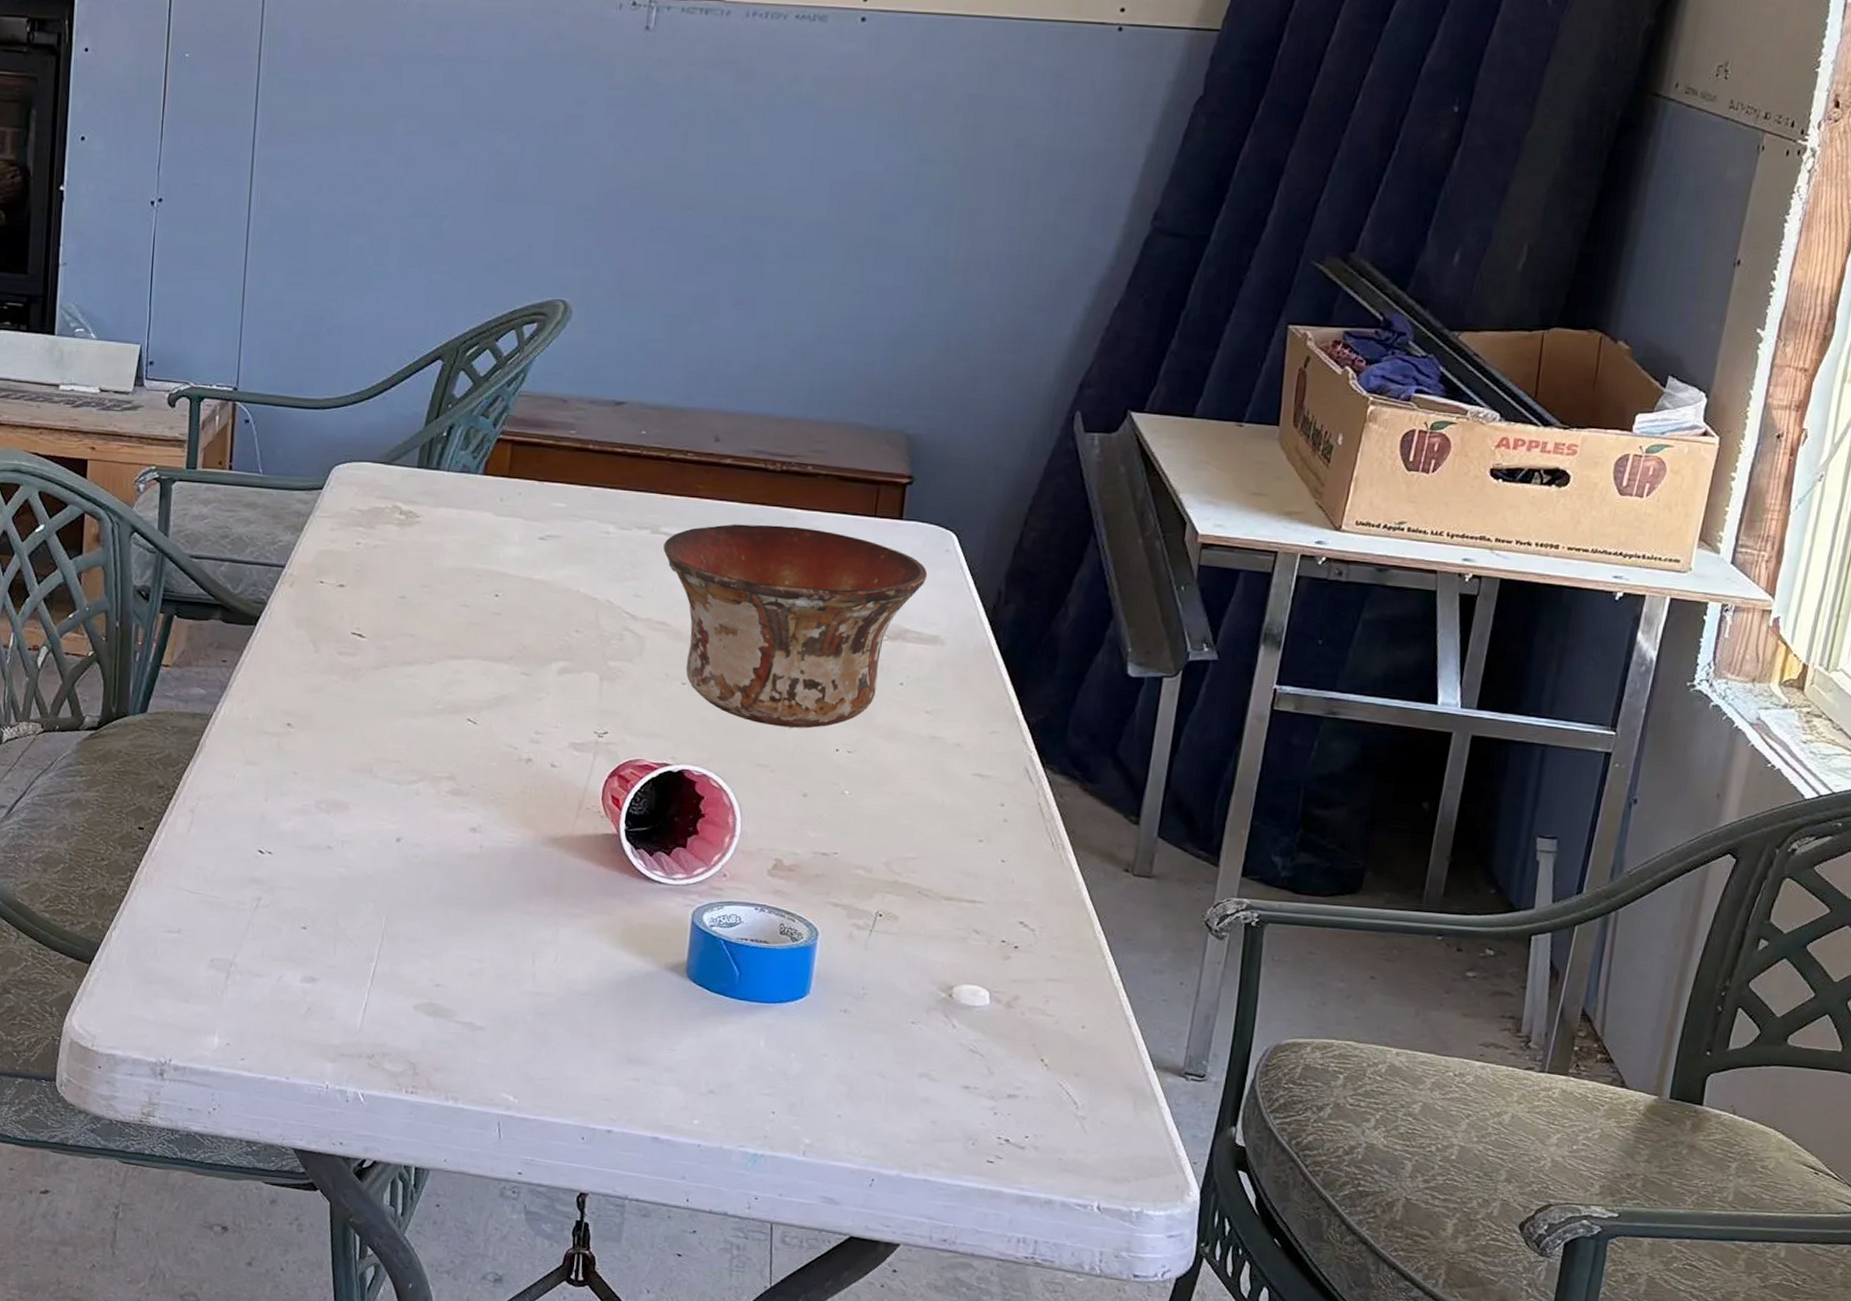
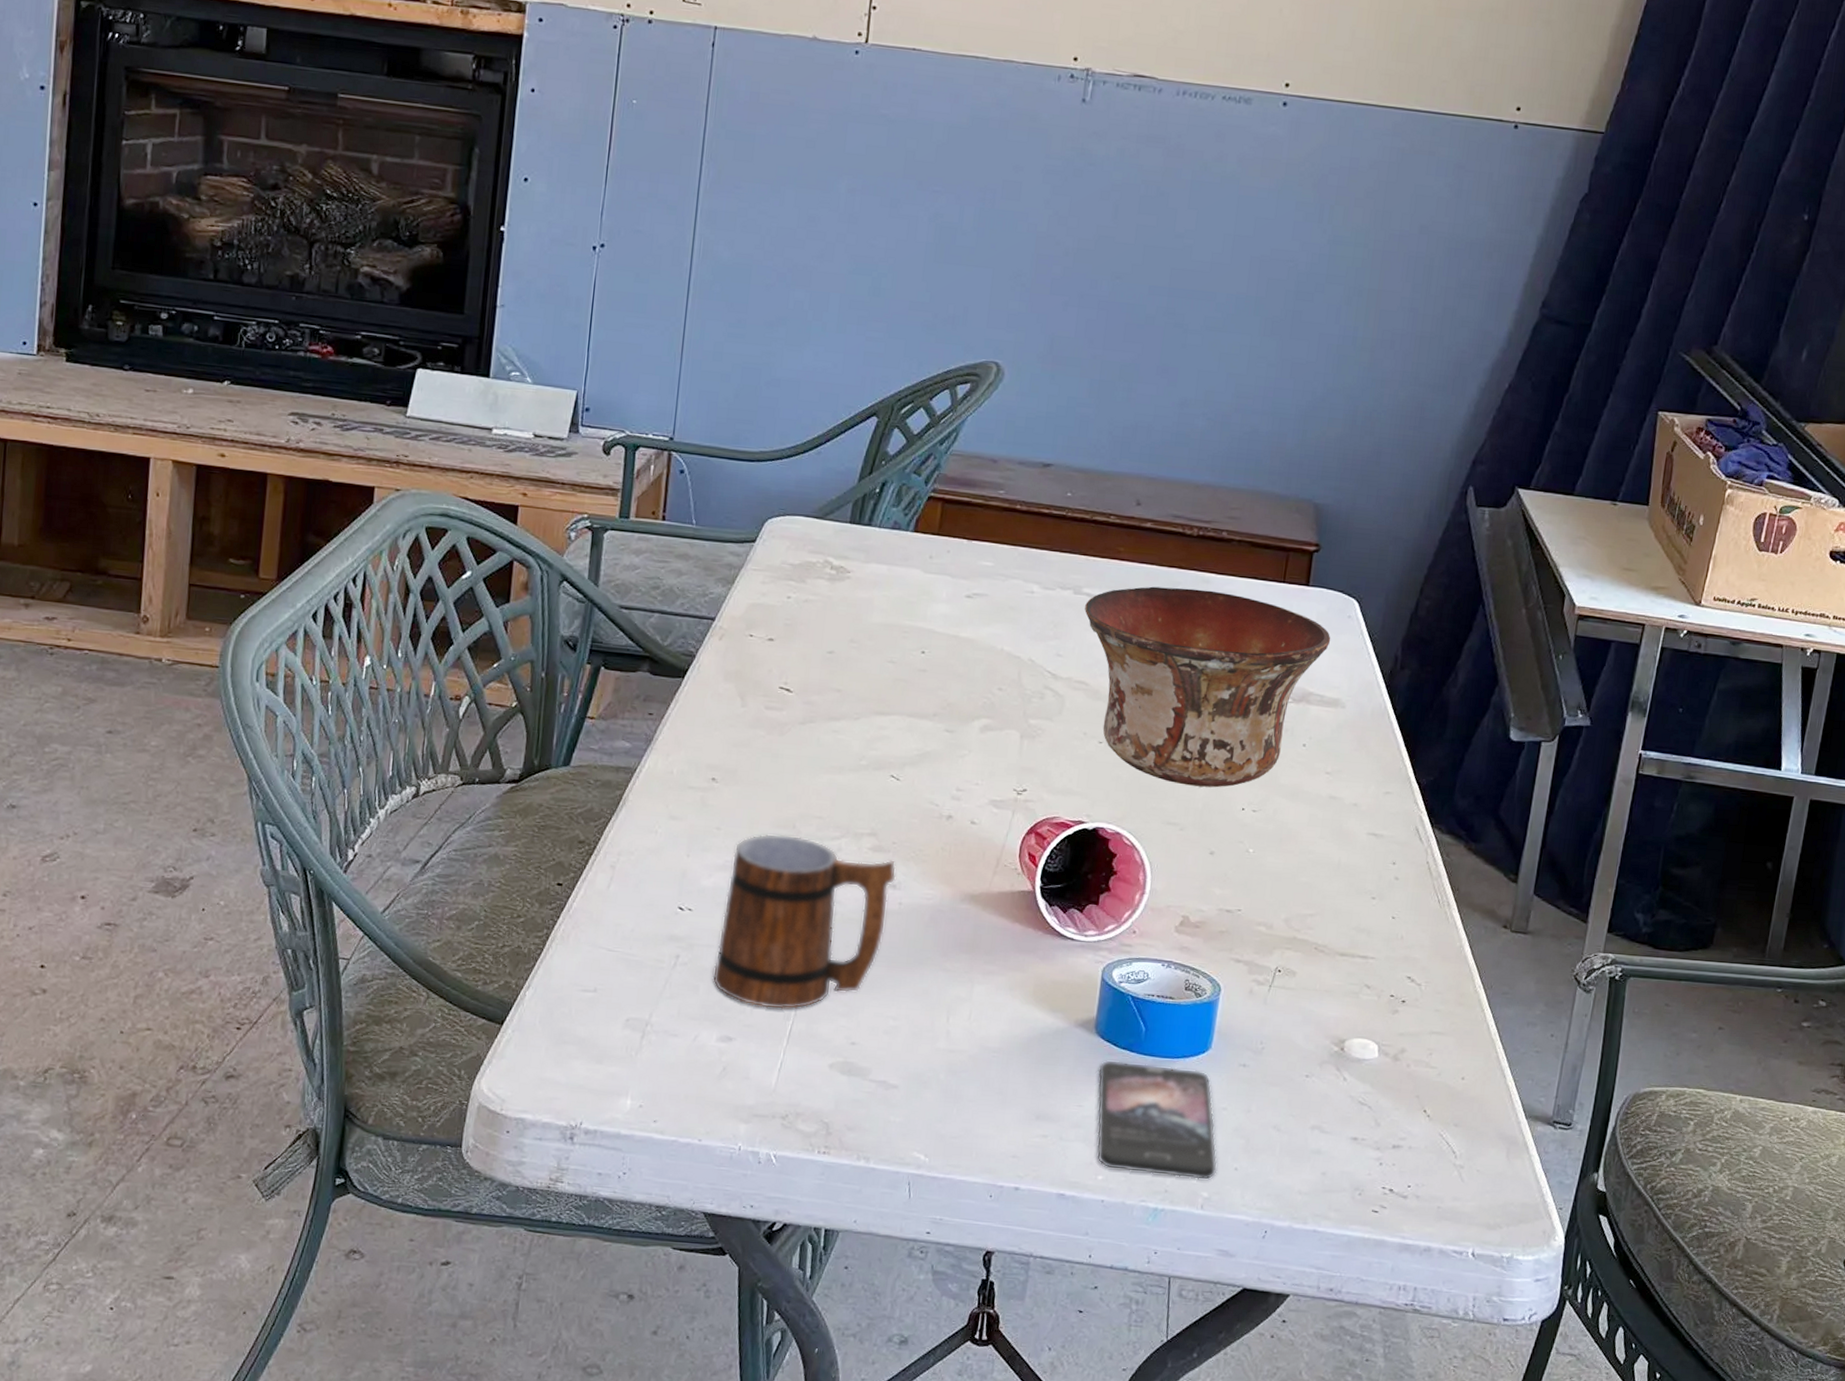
mug: none [294,778,476,951] -> present [712,833,897,1010]
smartphone: none [690,1004,820,1127] -> present [1096,1060,1218,1181]

